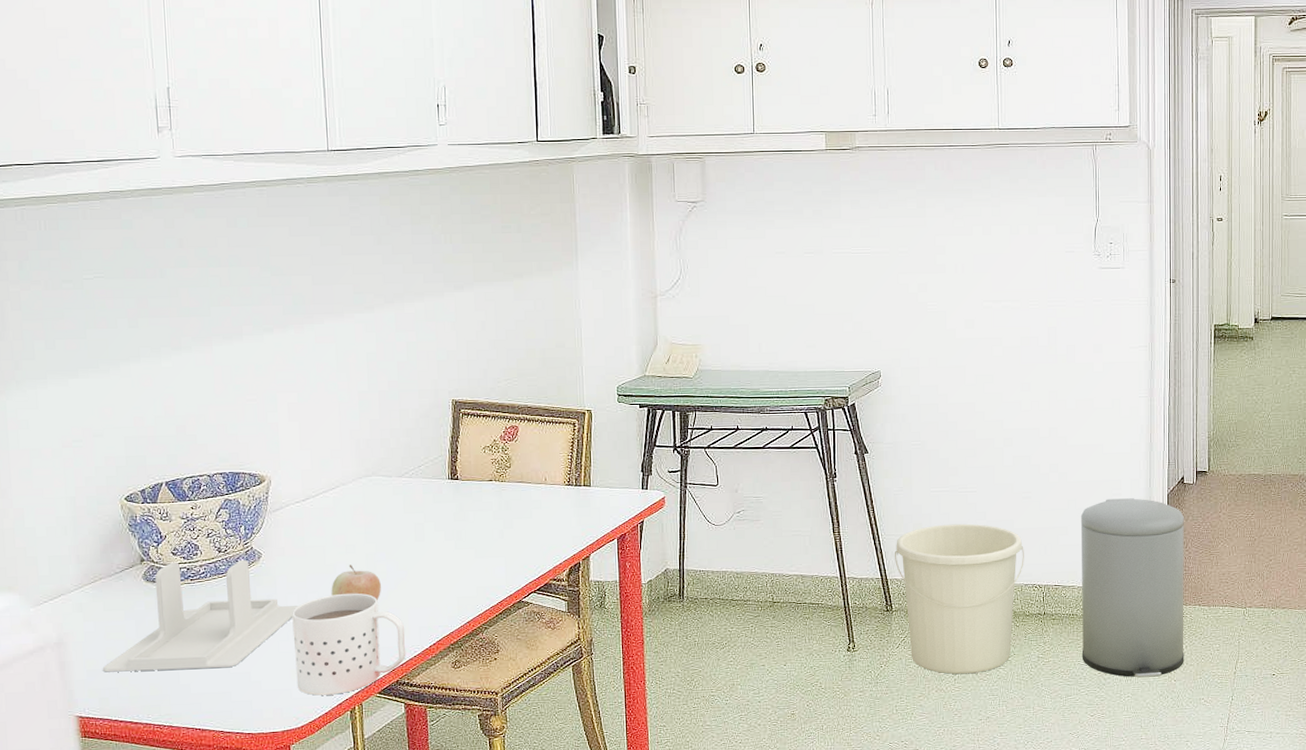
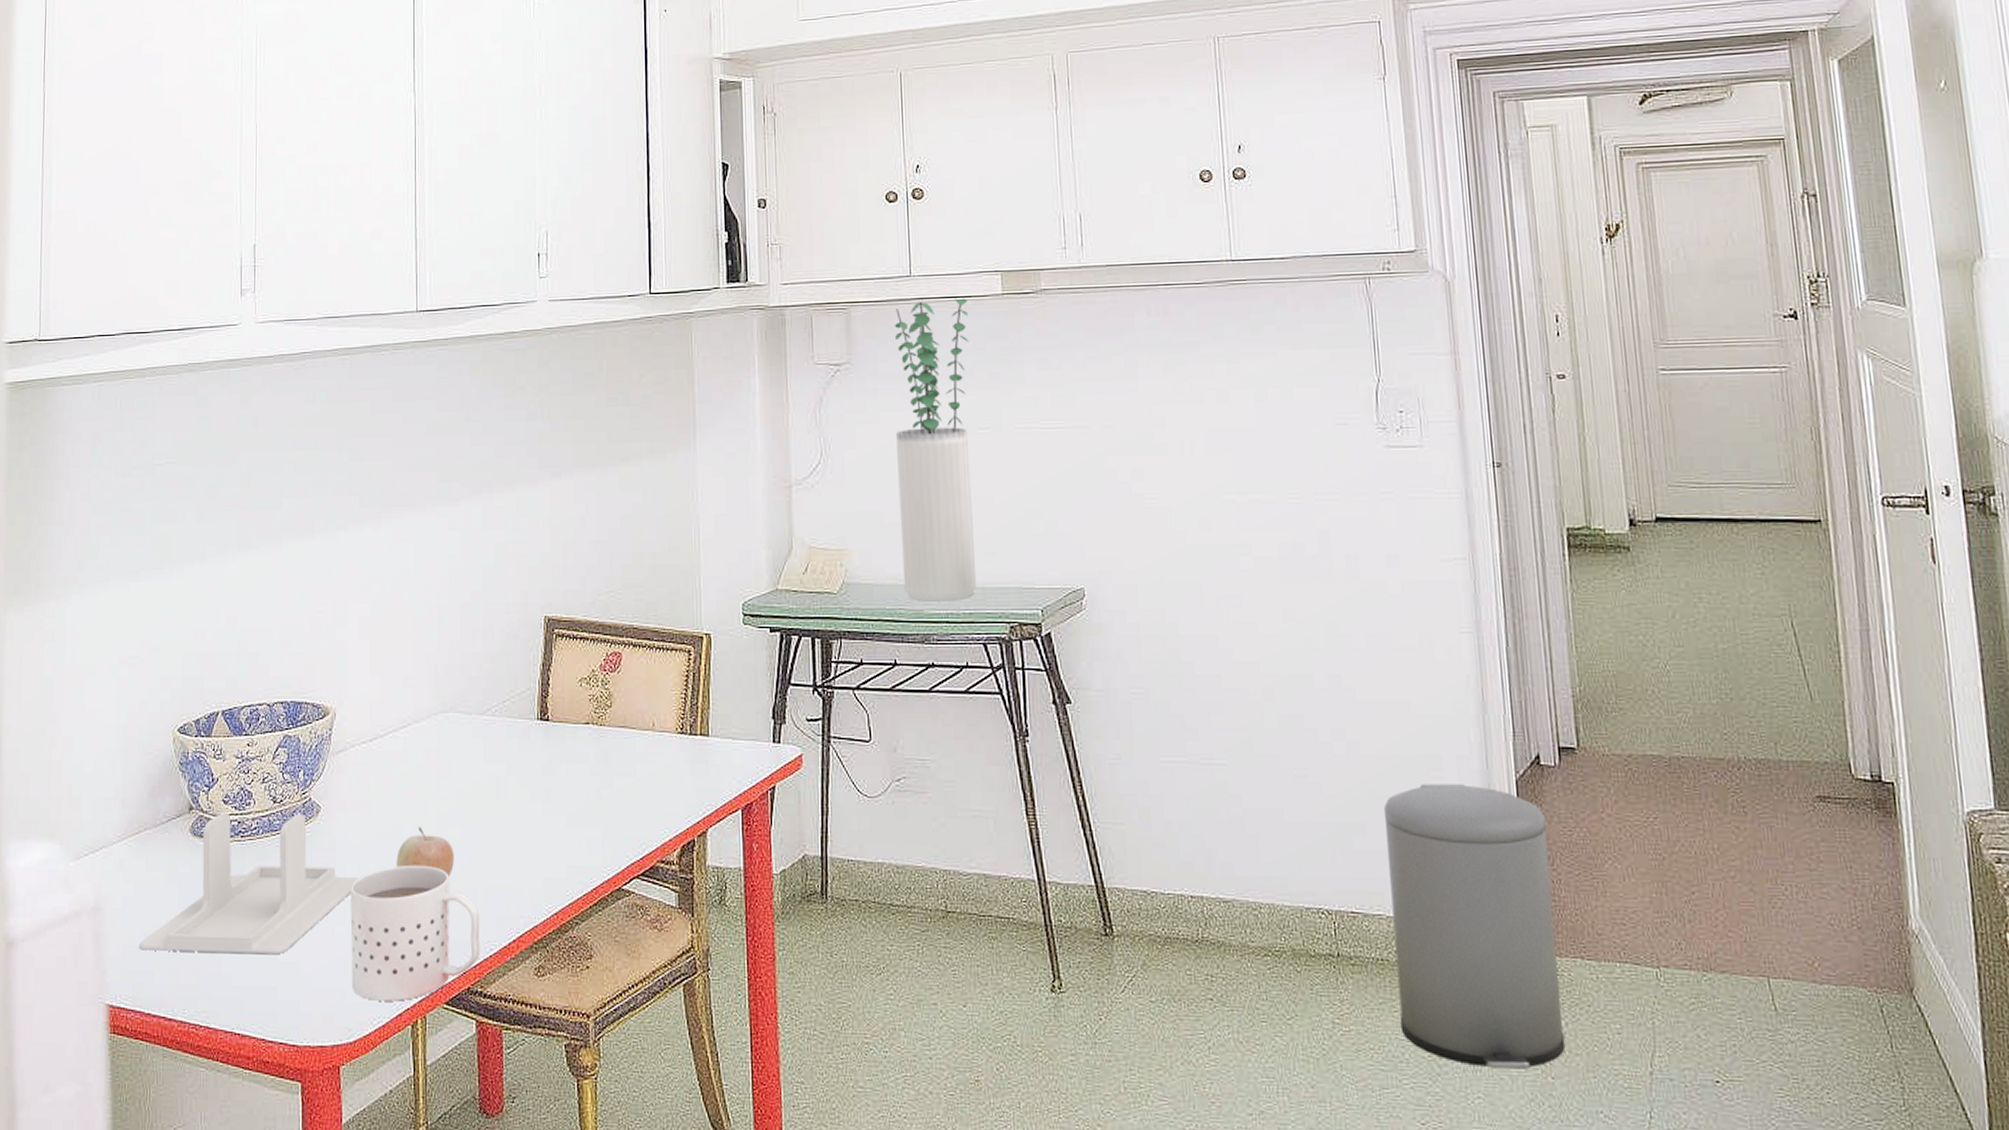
vase: none [741,152,801,383] -> present [895,298,977,602]
bucket: present [894,523,1024,675] -> none [1112,811,1303,1041]

